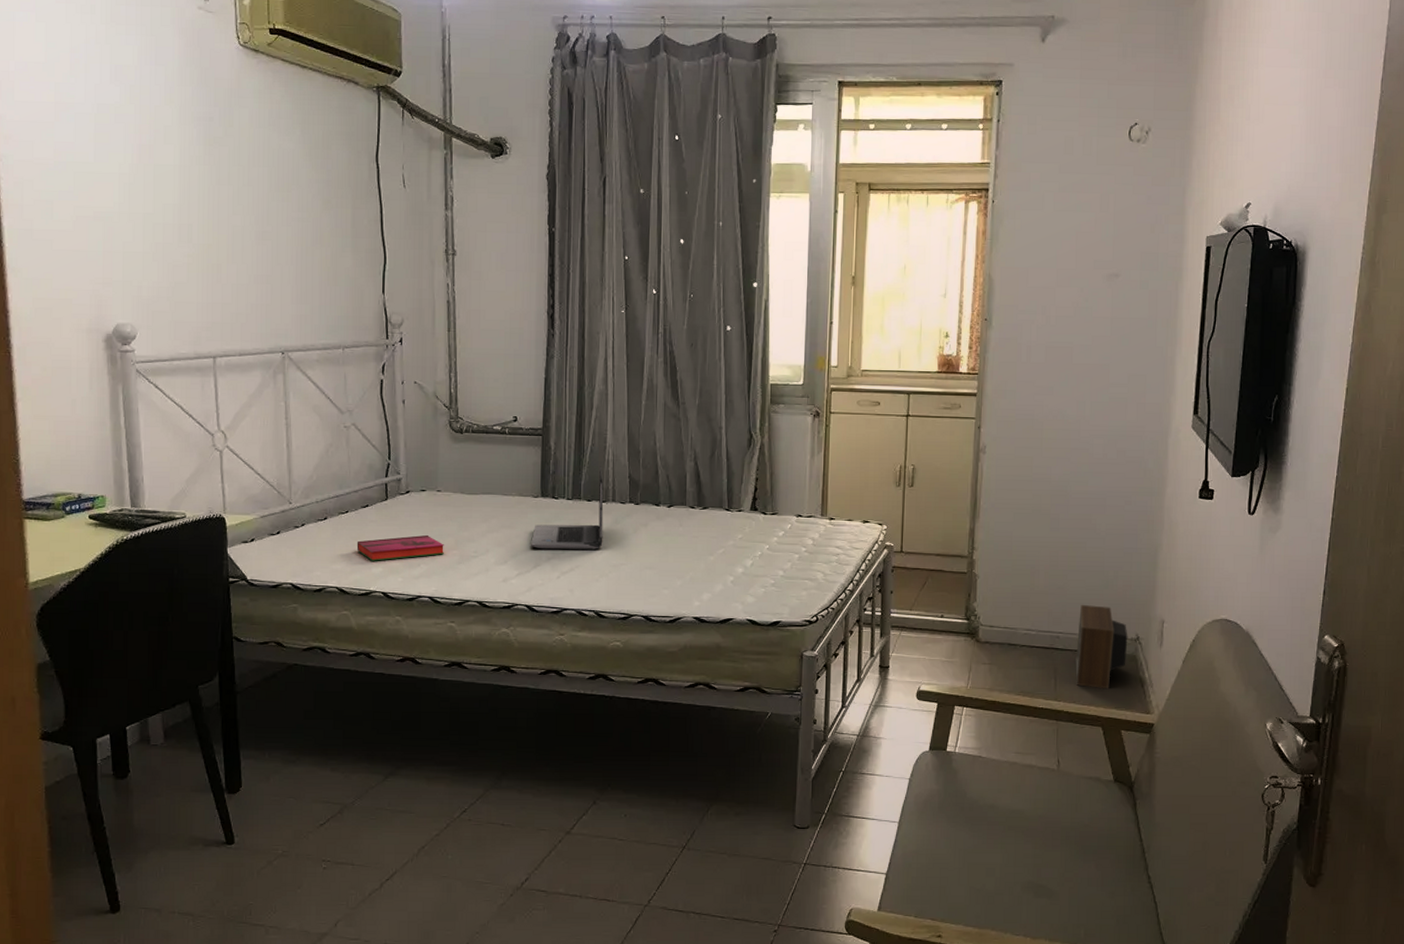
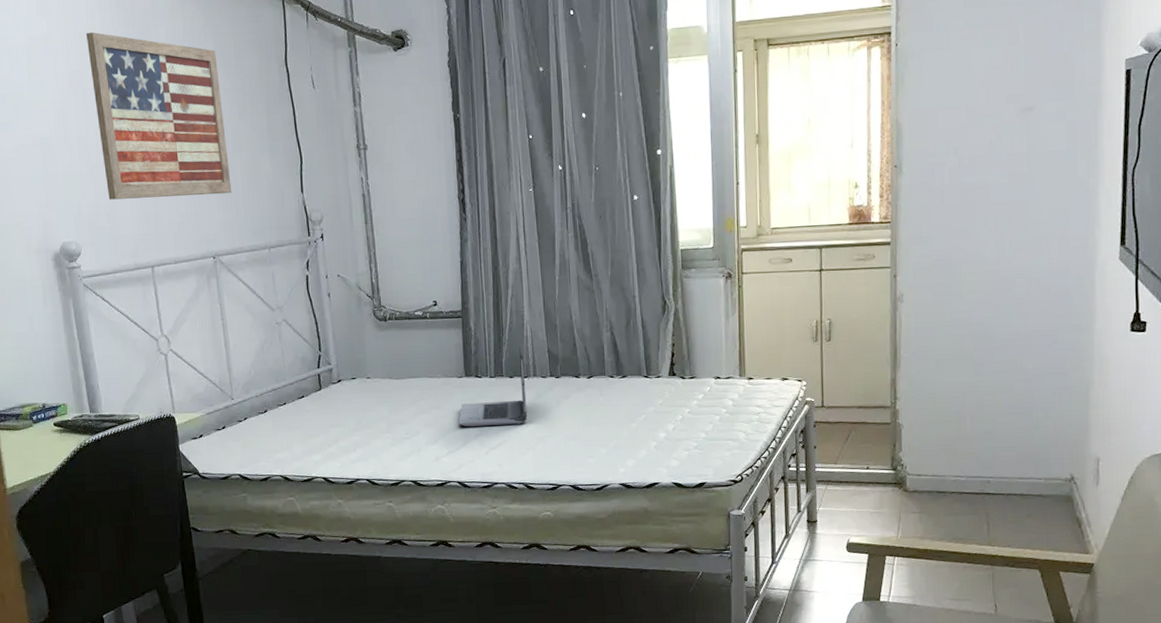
wall art: none [162,106,308,288] -> present [85,32,232,200]
hardback book: present [356,534,445,561] -> none [296,420,379,449]
speaker: present [1075,604,1128,690] -> none [1008,447,1062,532]

